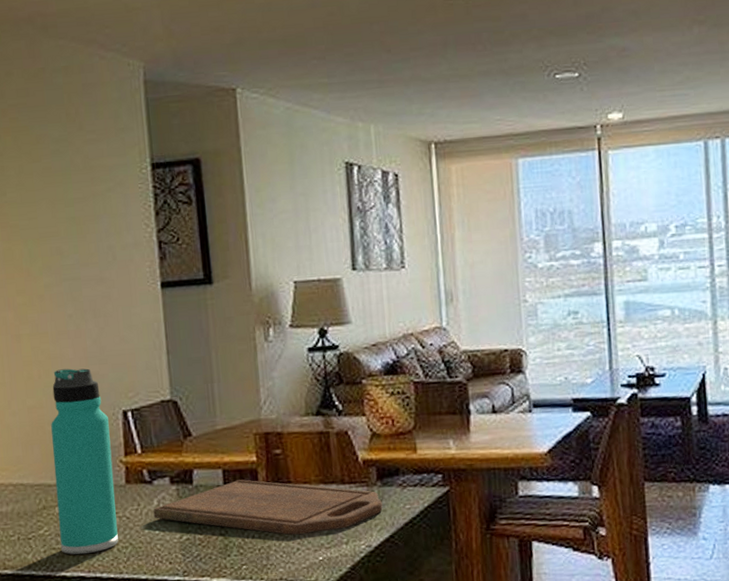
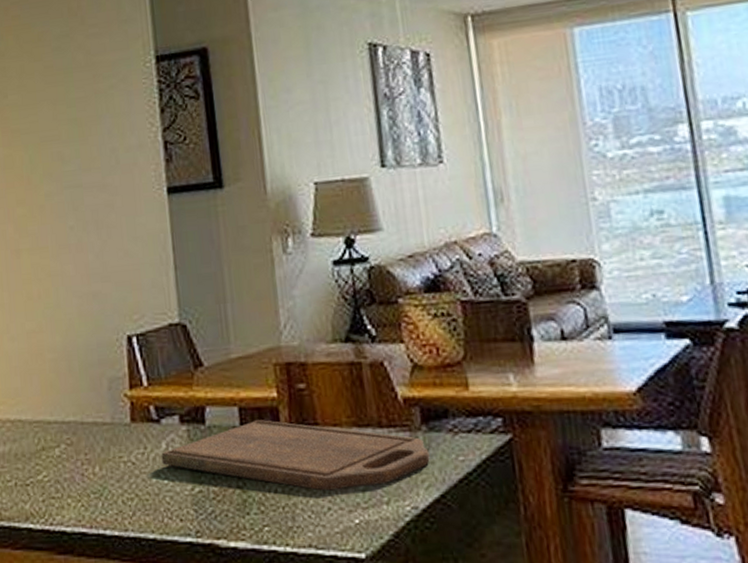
thermos bottle: present [51,368,118,555] -> none [51,287,123,507]

